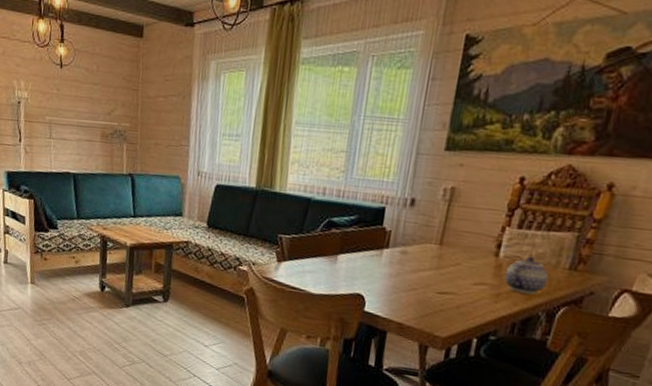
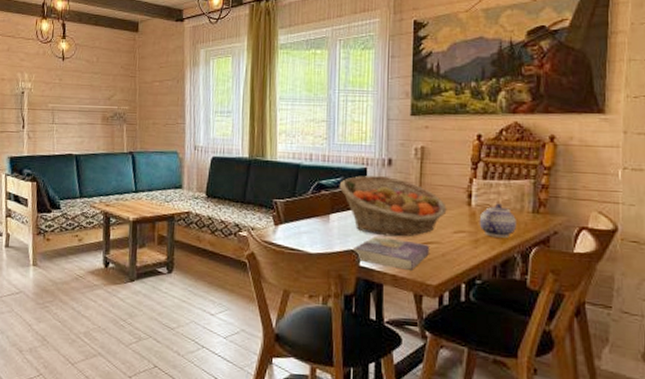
fruit basket: none [352,215,471,286] -> present [340,175,447,237]
book: none [359,282,444,320] -> present [353,237,430,270]

